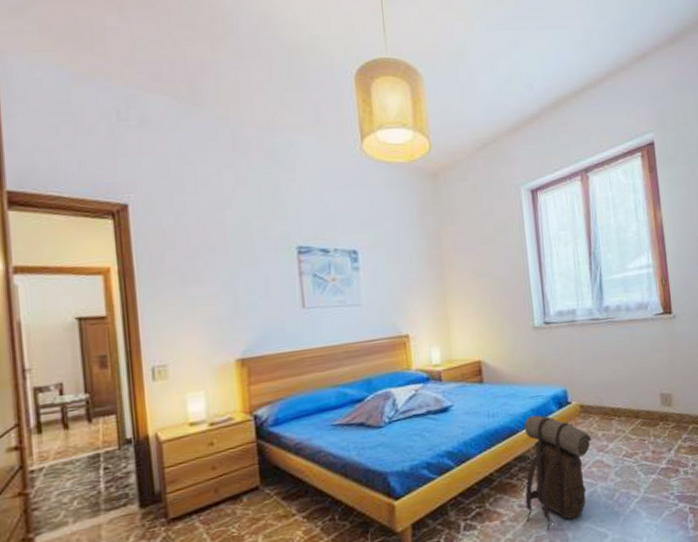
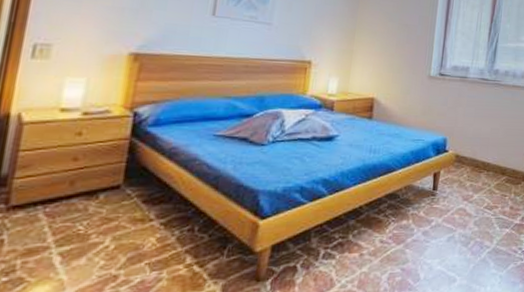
backpack: present [524,415,592,531] -> none [384,157,460,269]

